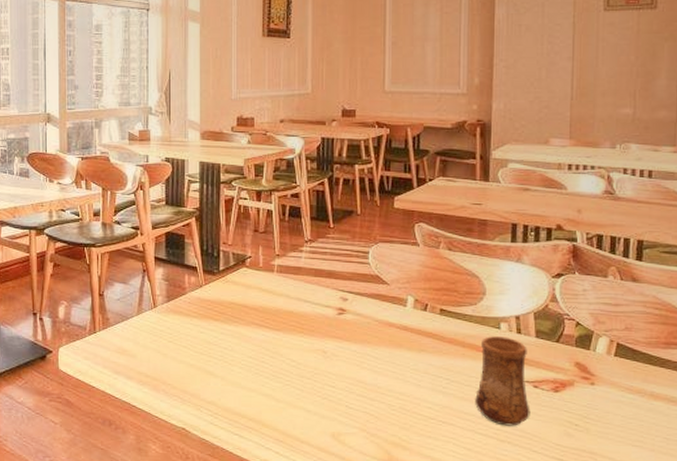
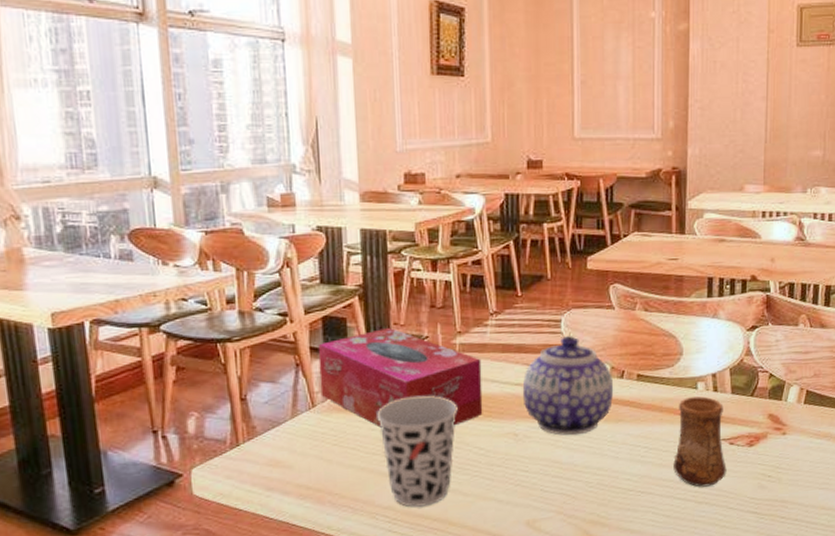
tissue box: none [161,245,296,336] -> present [318,327,483,428]
cup: none [205,307,274,407] -> present [377,395,458,508]
teapot: none [332,267,417,360] -> present [522,336,614,436]

